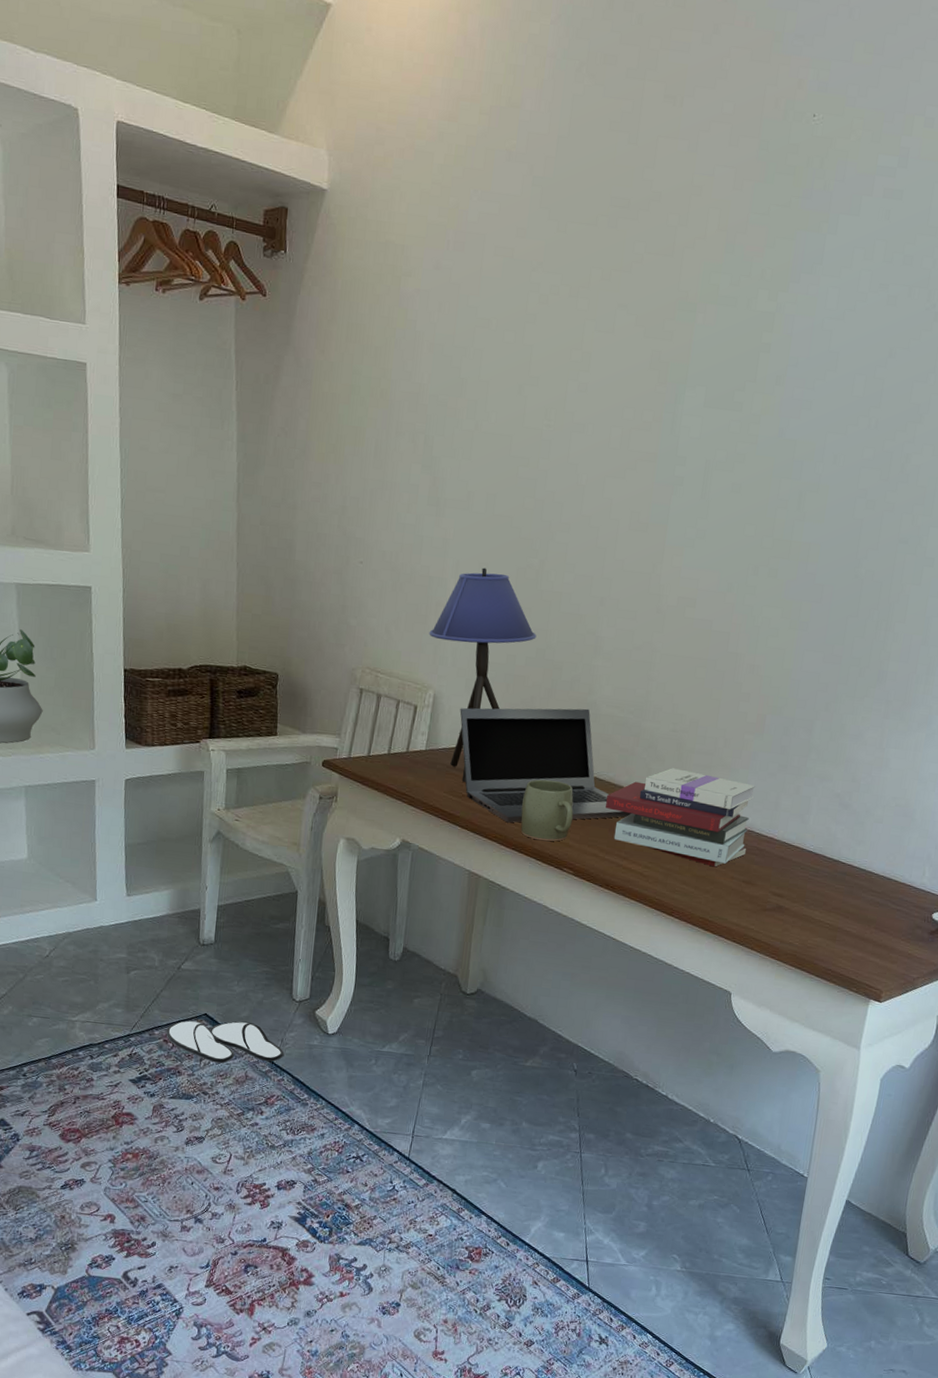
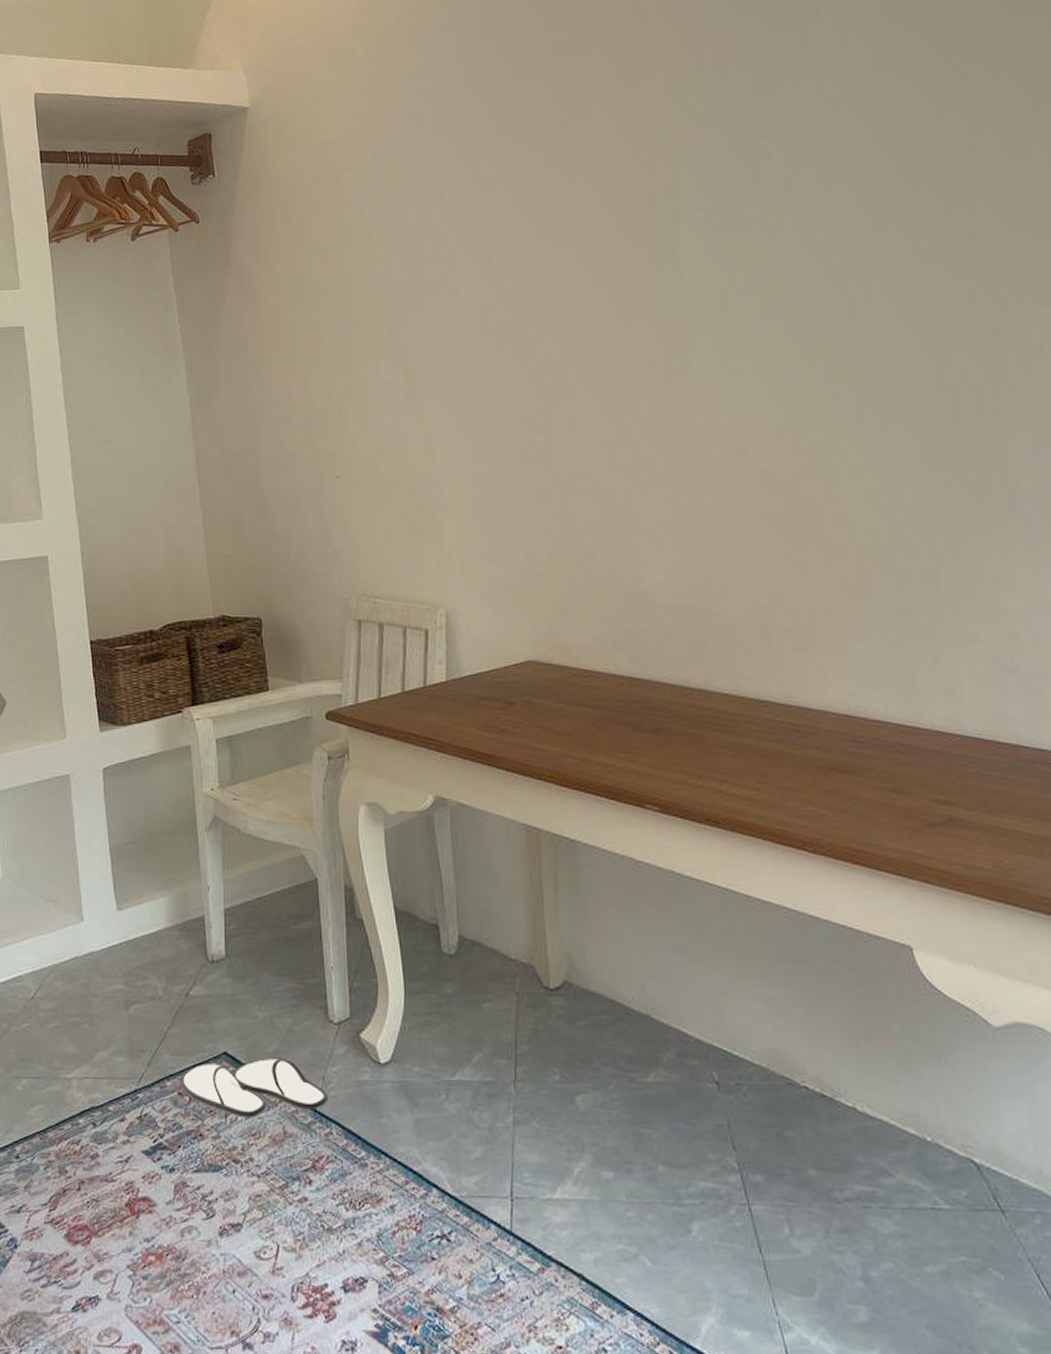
table lamp: present [429,567,537,782] -> none [428,457,558,714]
laptop: present [460,707,632,823] -> none [480,600,721,756]
mug: present [520,779,574,842] -> none [576,694,646,774]
books: present [606,768,755,867] -> none [684,656,887,777]

